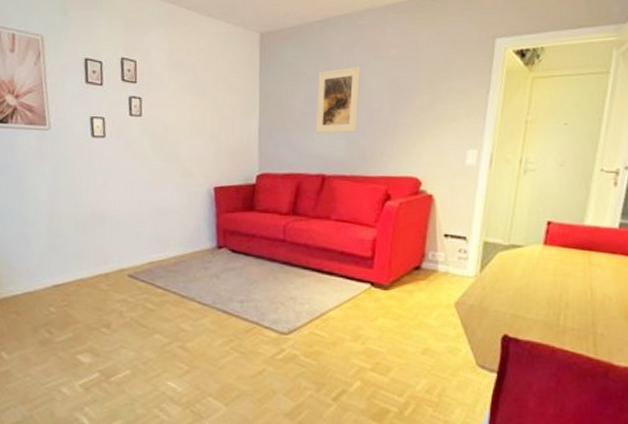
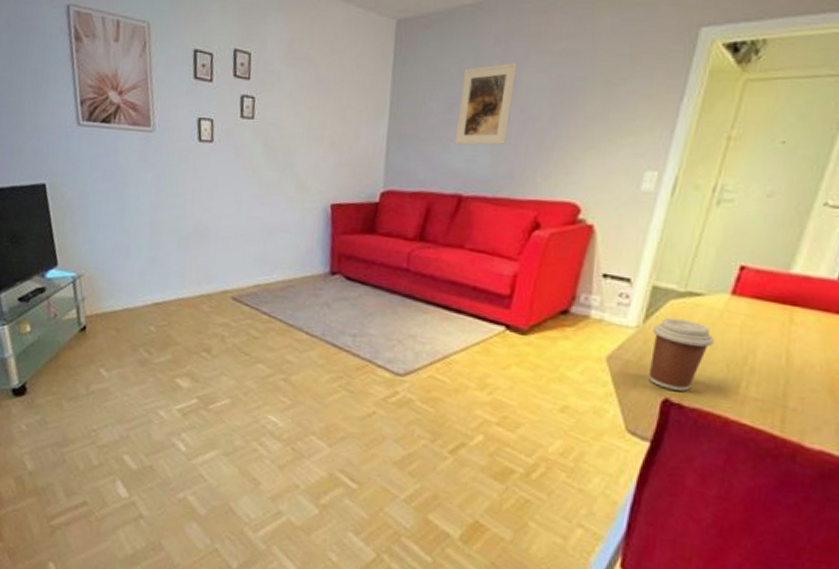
coffee cup: none [487,266,536,327] -> present [649,317,715,392]

